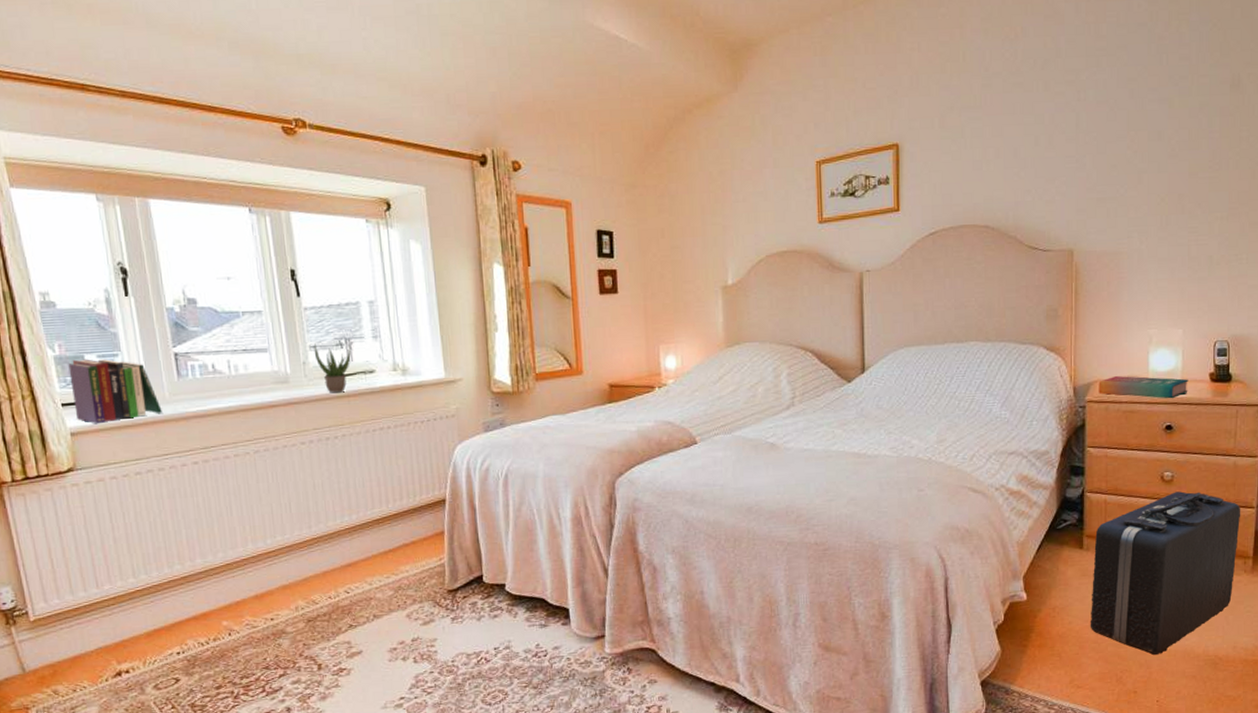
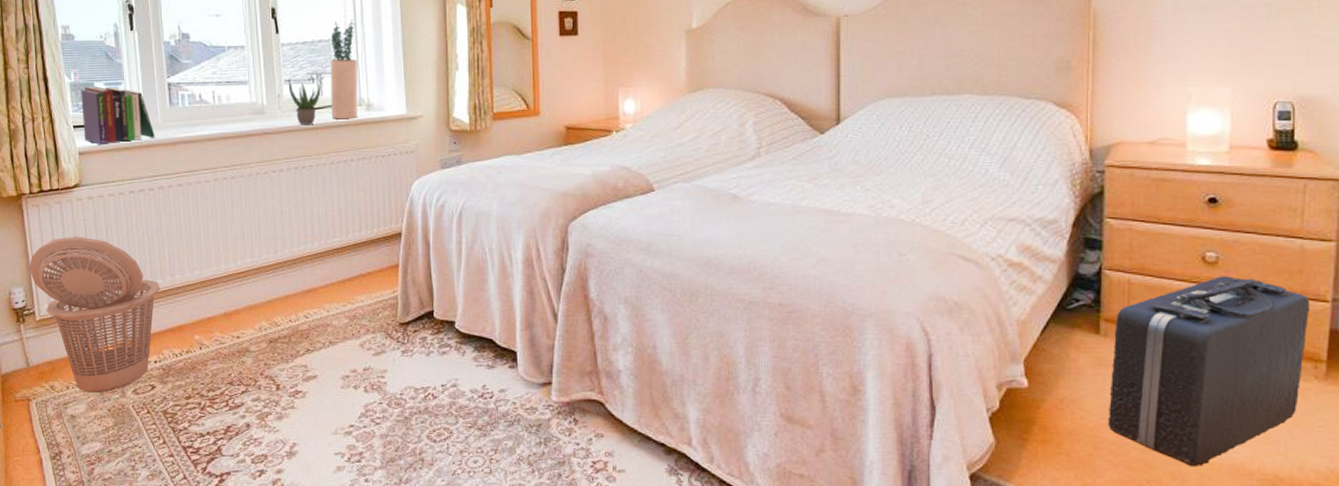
laundry basket: none [16,525,179,693] -> present [29,236,160,393]
vase: none [359,280,393,386] -> present [330,19,358,120]
book: present [1098,376,1188,399] -> none [1121,139,1239,167]

